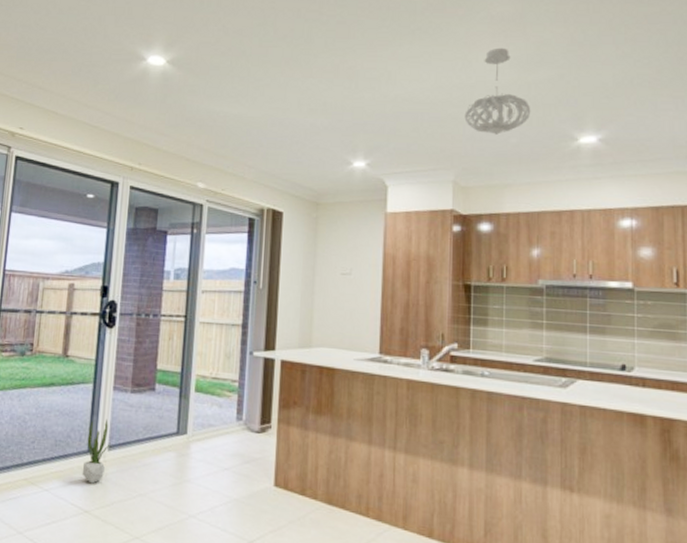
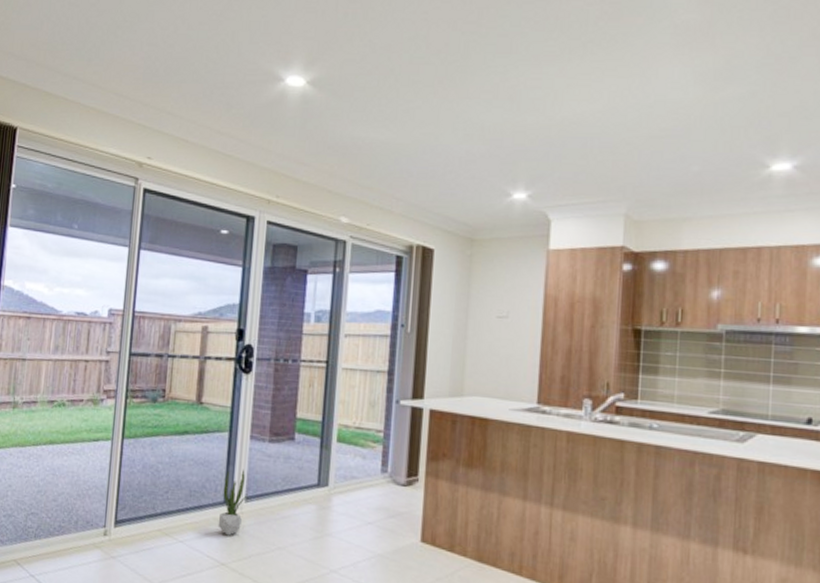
pendant light: present [464,47,531,135] -> none [640,62,717,162]

